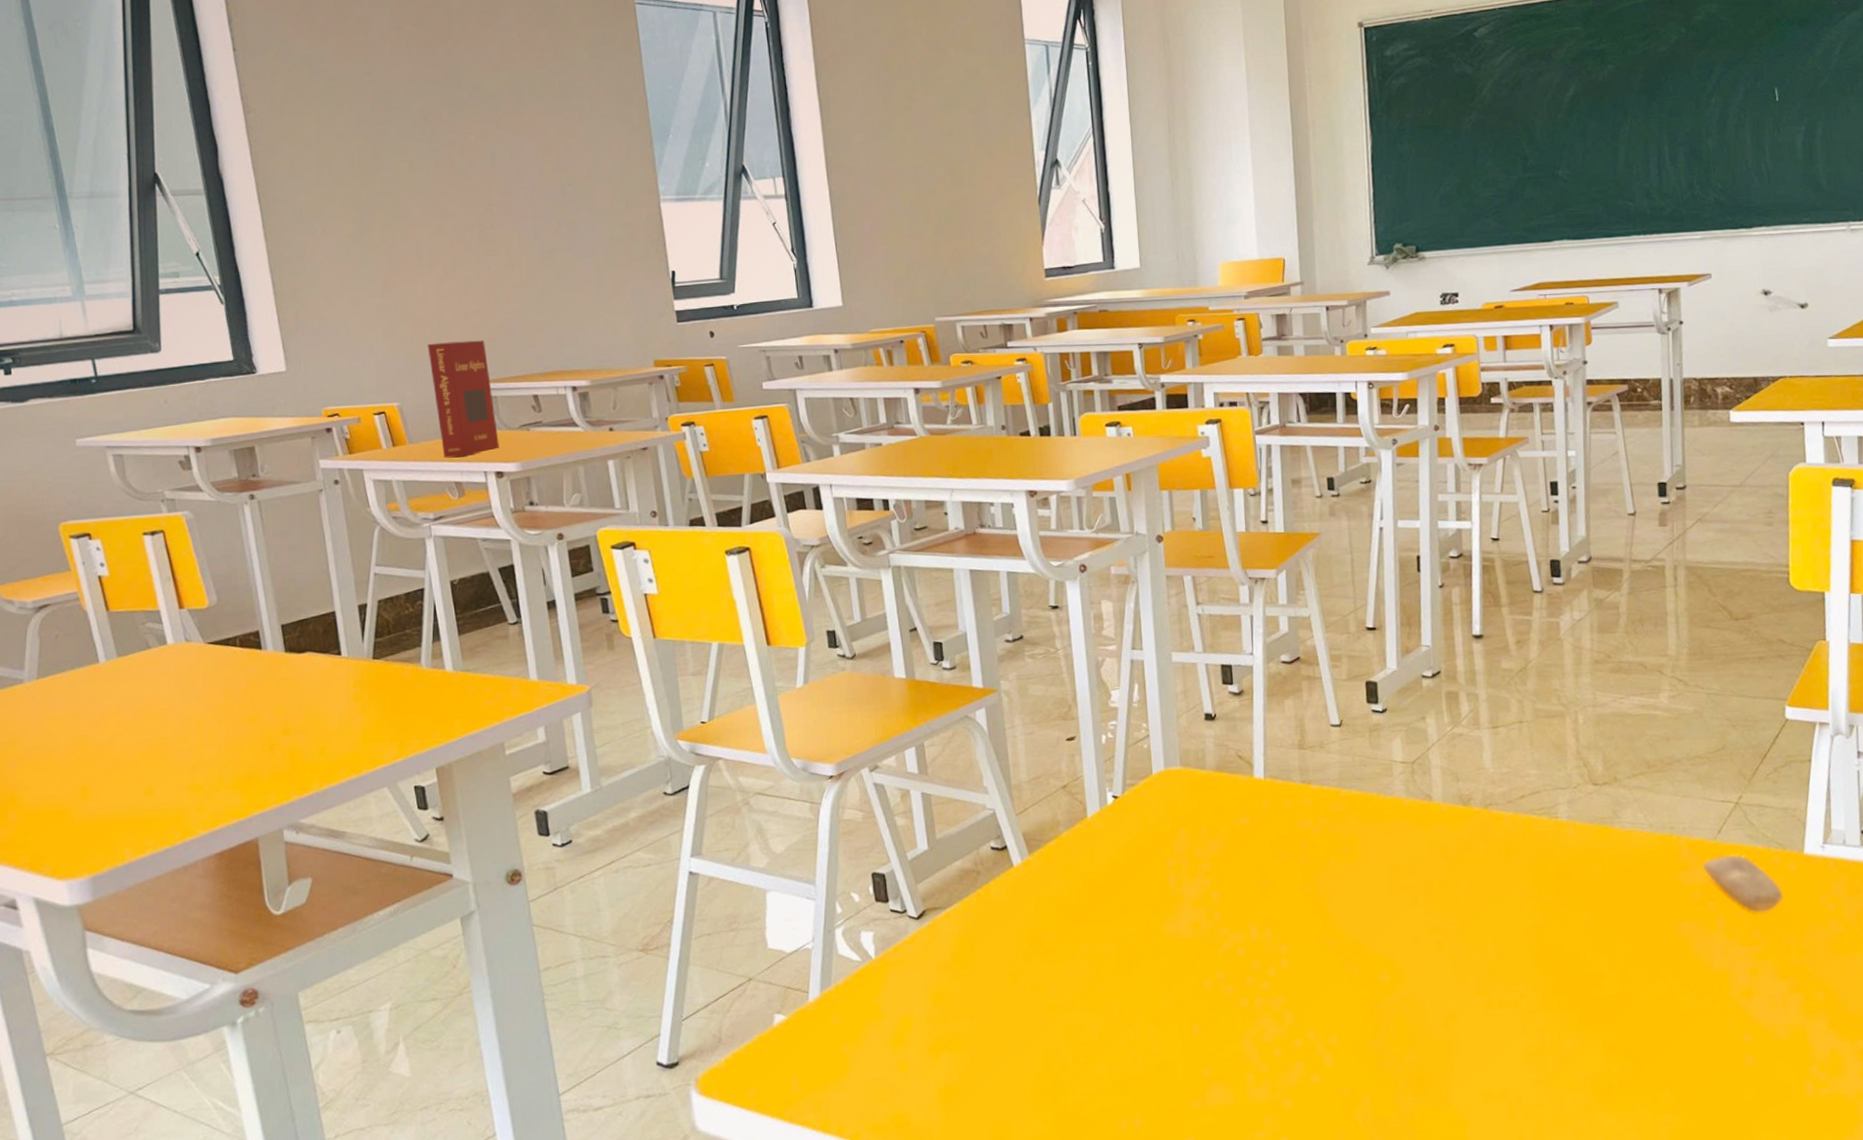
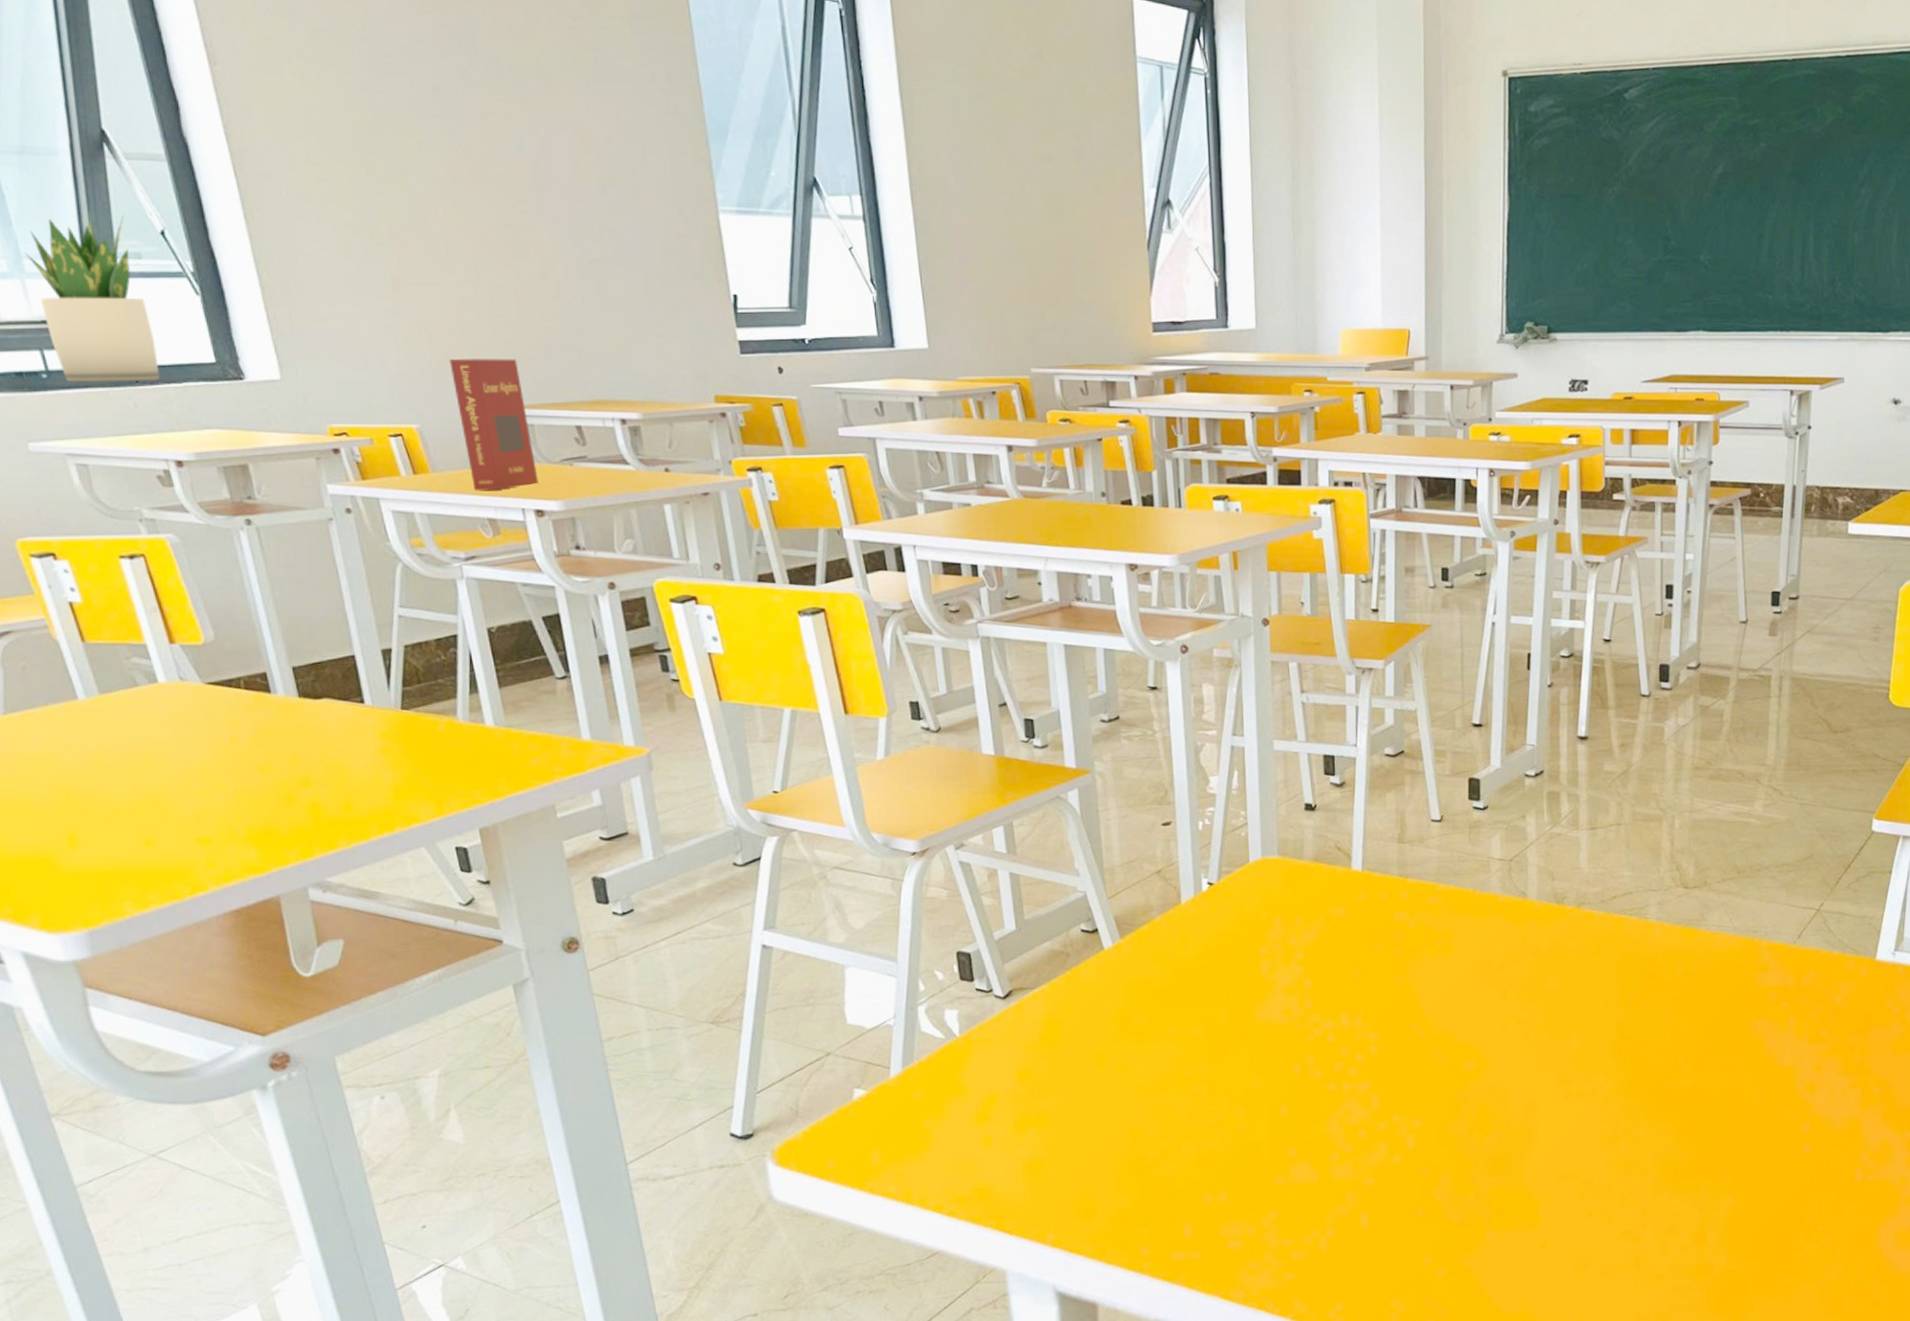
planter: none [85,241,187,385] -> present [23,211,160,382]
eraser: present [1703,855,1783,913] -> none [1780,959,1853,1014]

